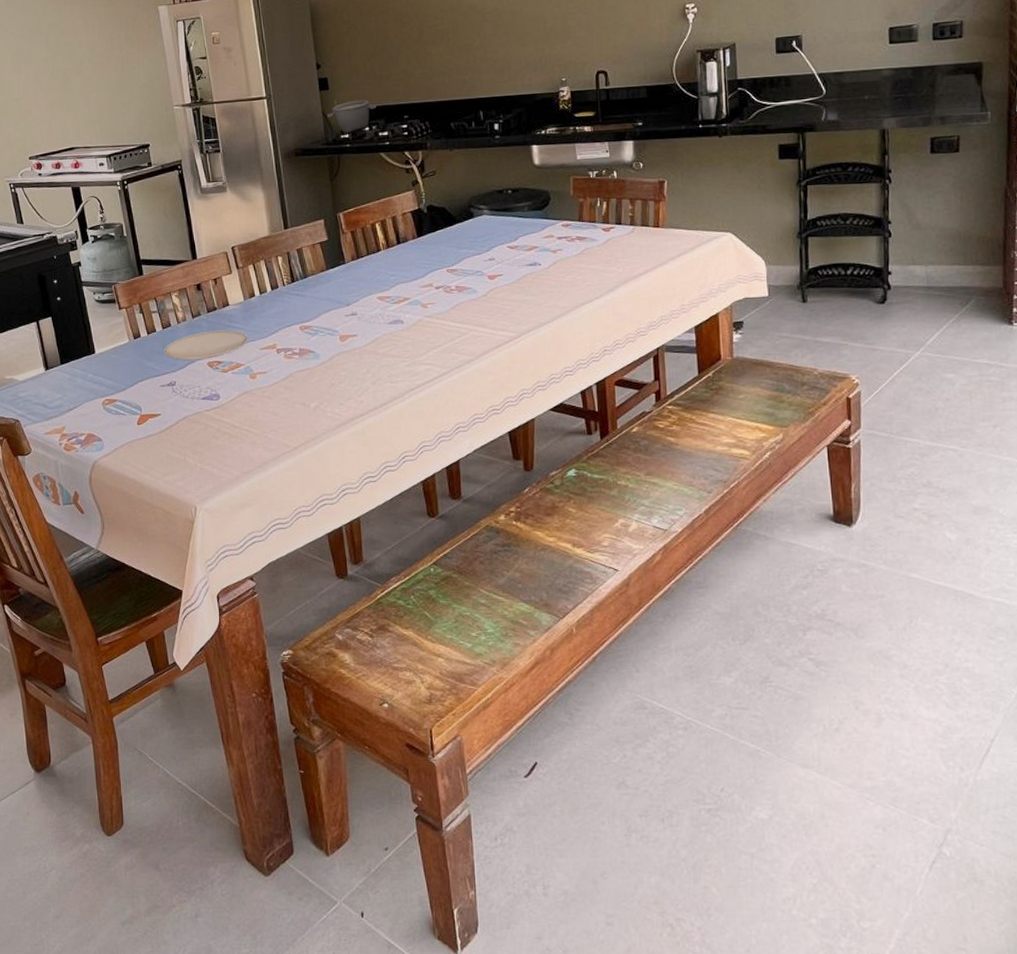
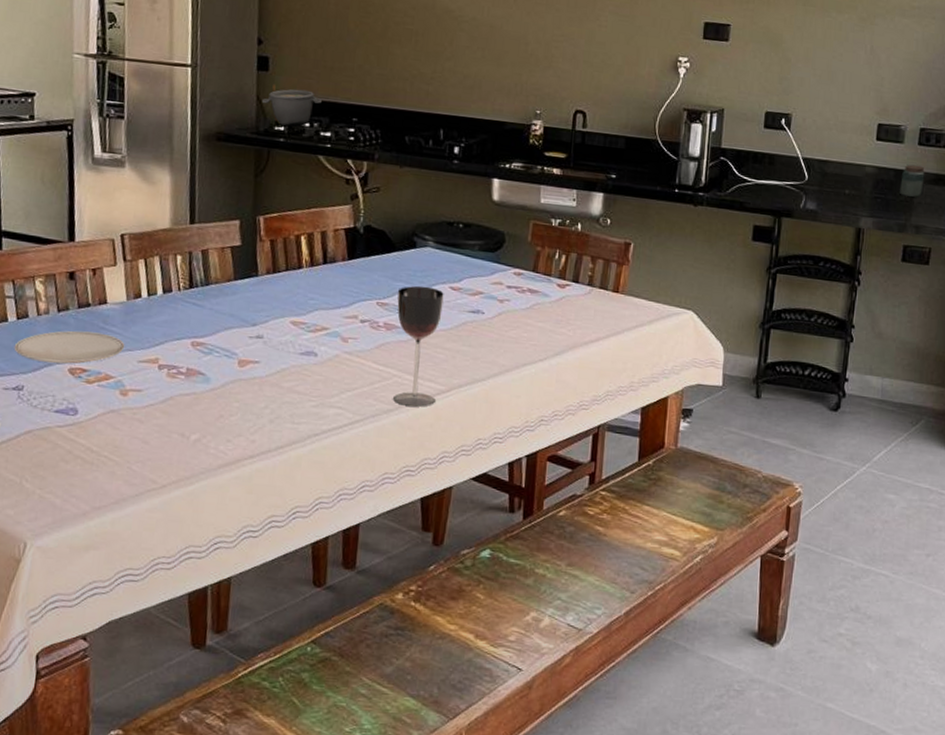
wineglass: none [464,249,509,354] -> present [393,285,444,407]
peanut butter: none [919,59,944,92] -> present [900,164,925,198]

